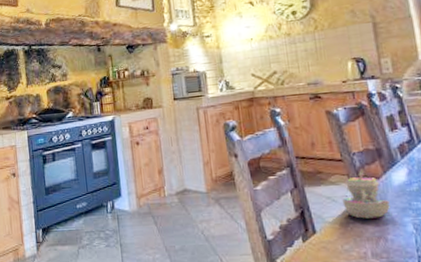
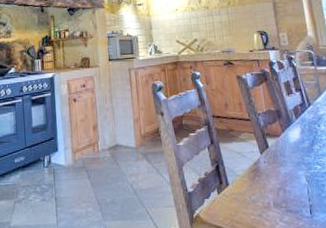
candle: present [342,169,390,219] -> none [250,128,288,172]

